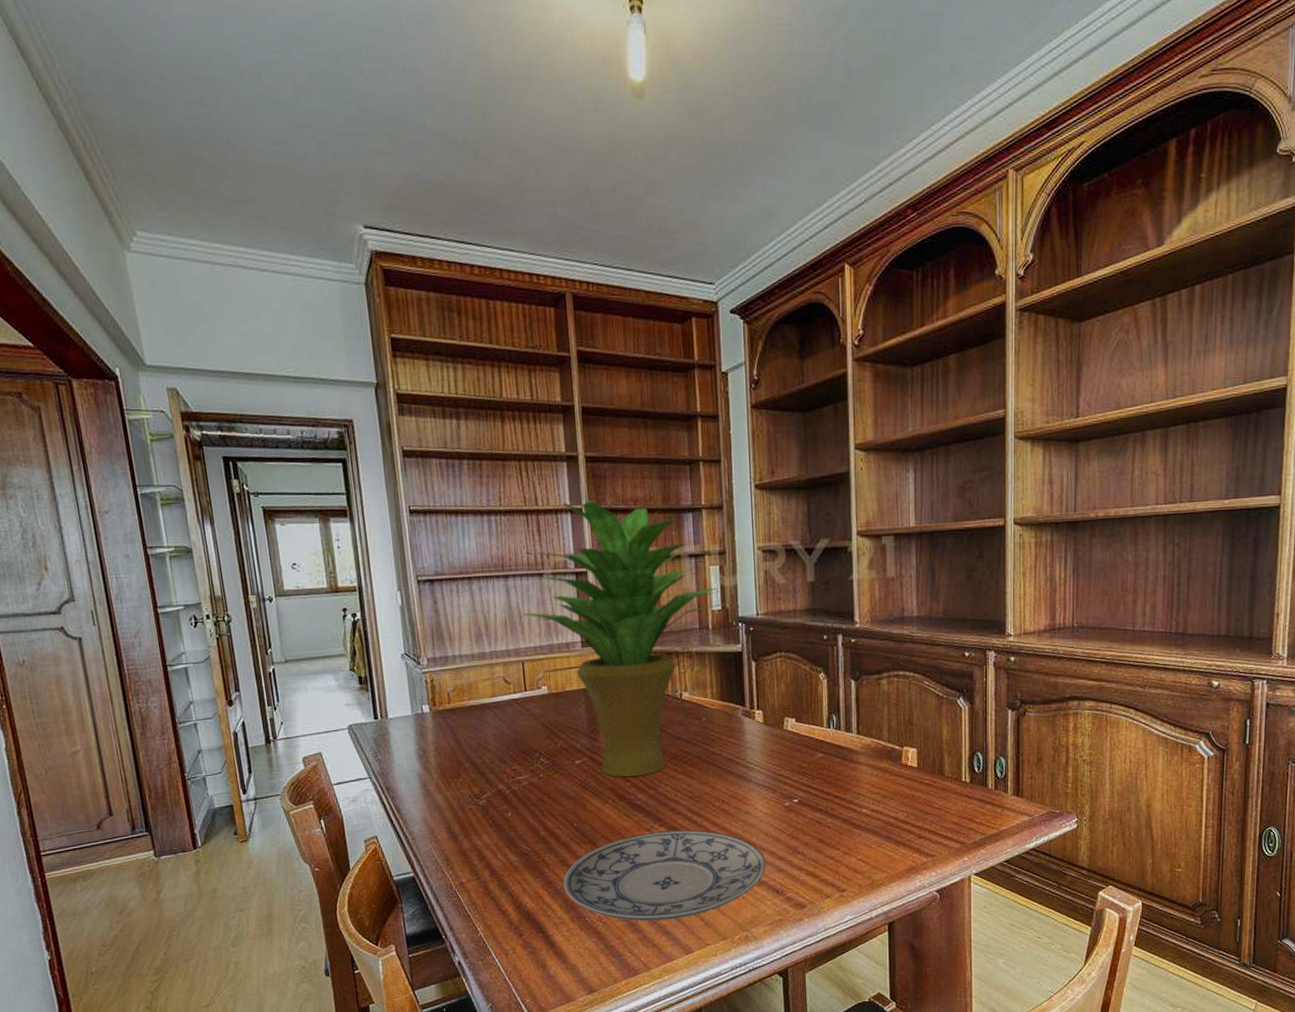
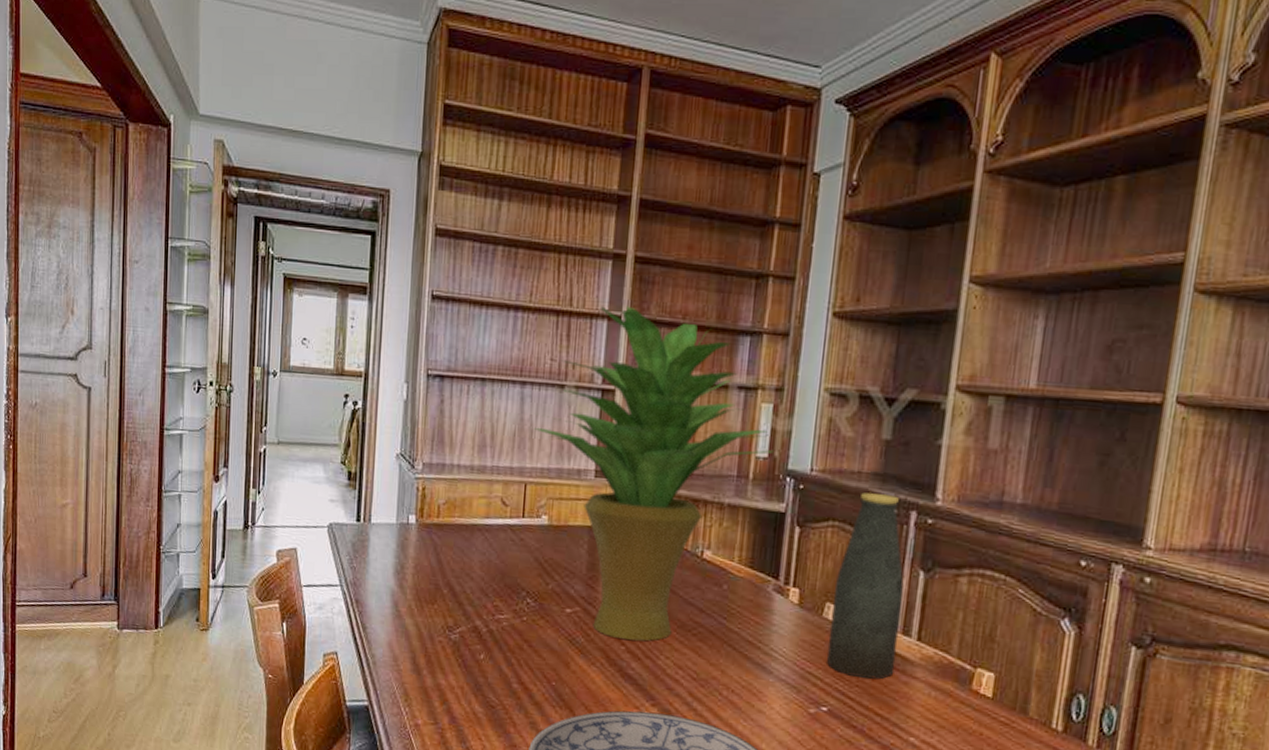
bottle: none [790,625,844,771] -> present [827,492,904,680]

